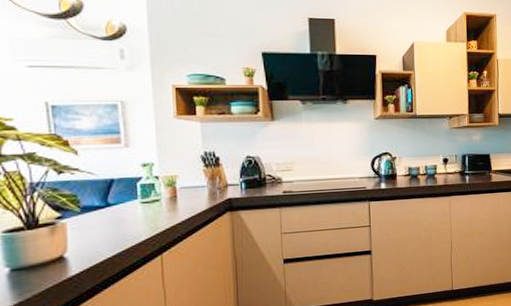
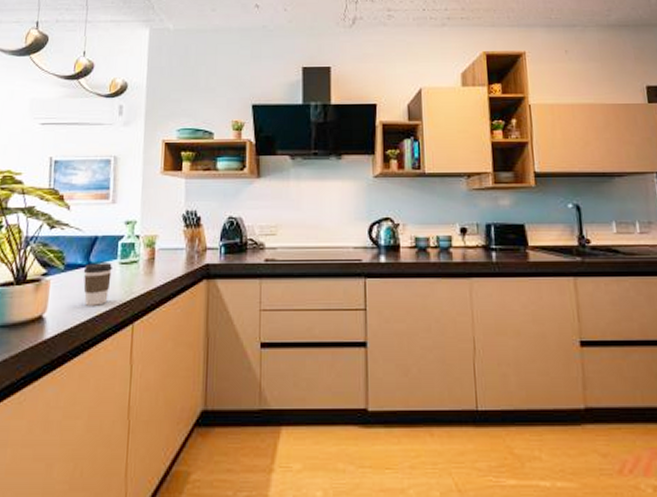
coffee cup: none [102,203,134,243] -> present [83,263,112,306]

